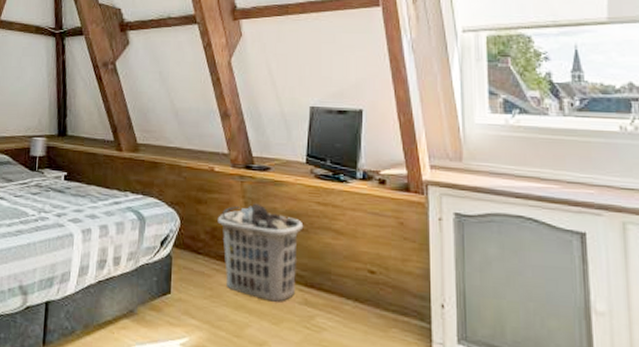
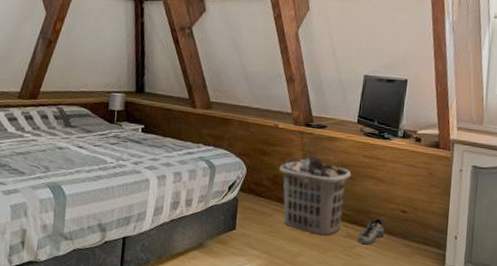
shoe: none [316,279,351,315] -> present [357,217,385,245]

